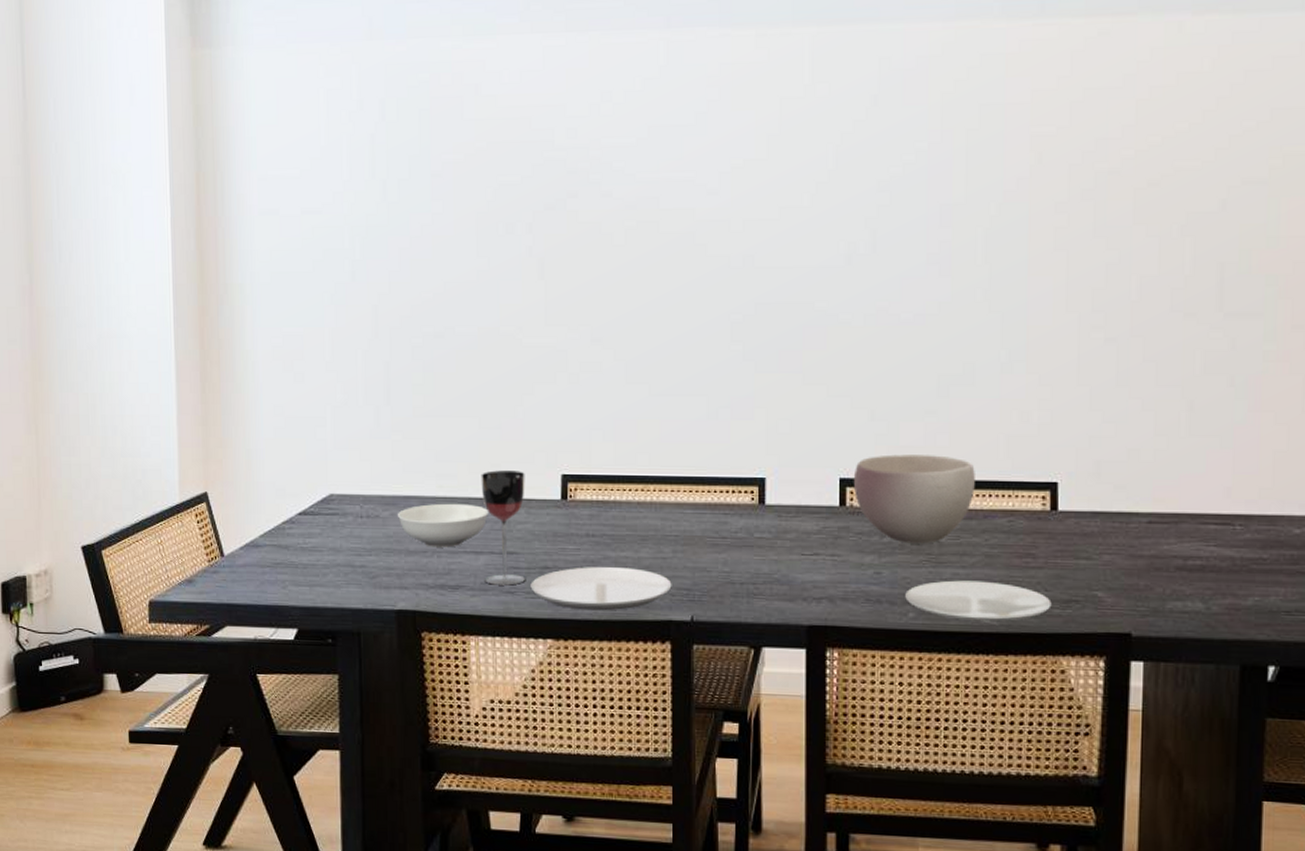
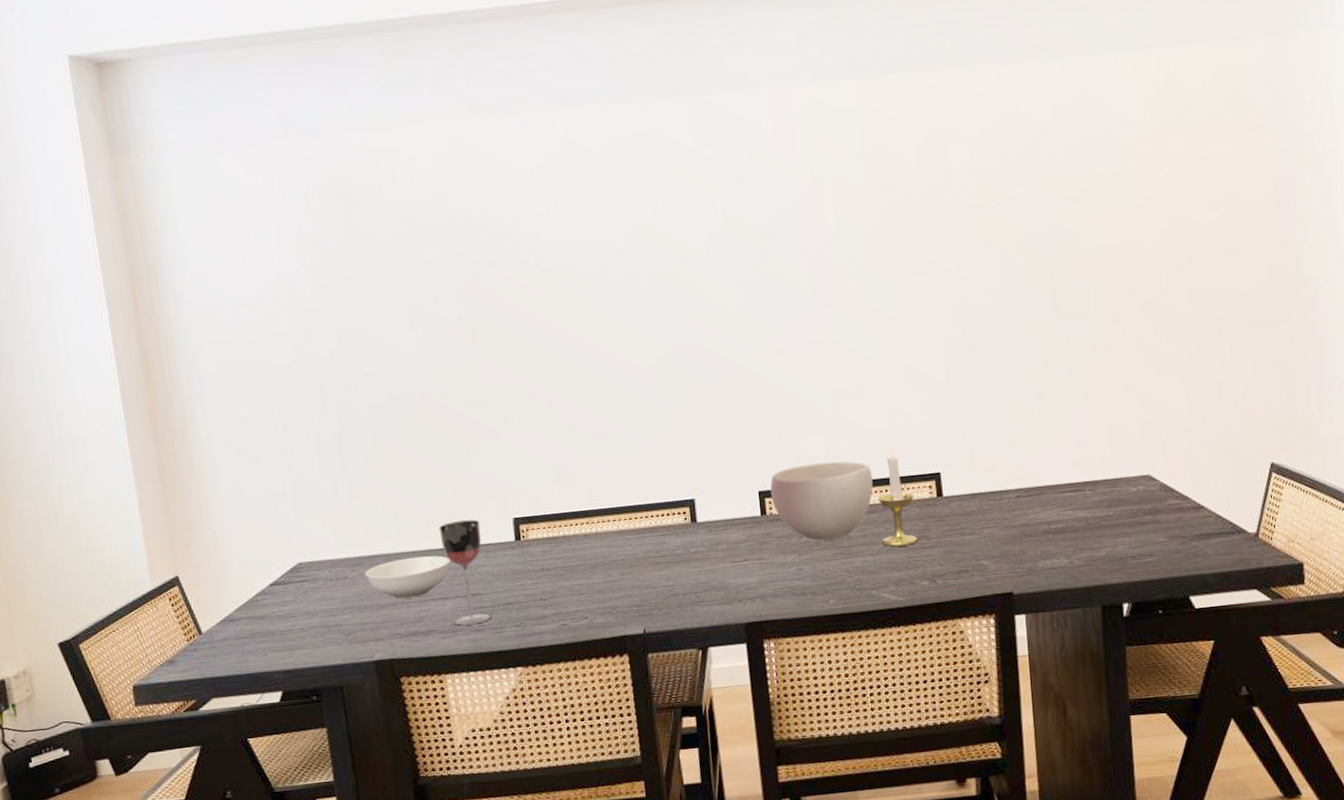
plate: present [530,566,672,611] -> none [496,593,624,637]
plate: present [905,580,1052,622] -> none [825,564,947,600]
candlestick: none [978,445,1023,563] -> present [877,446,918,547]

